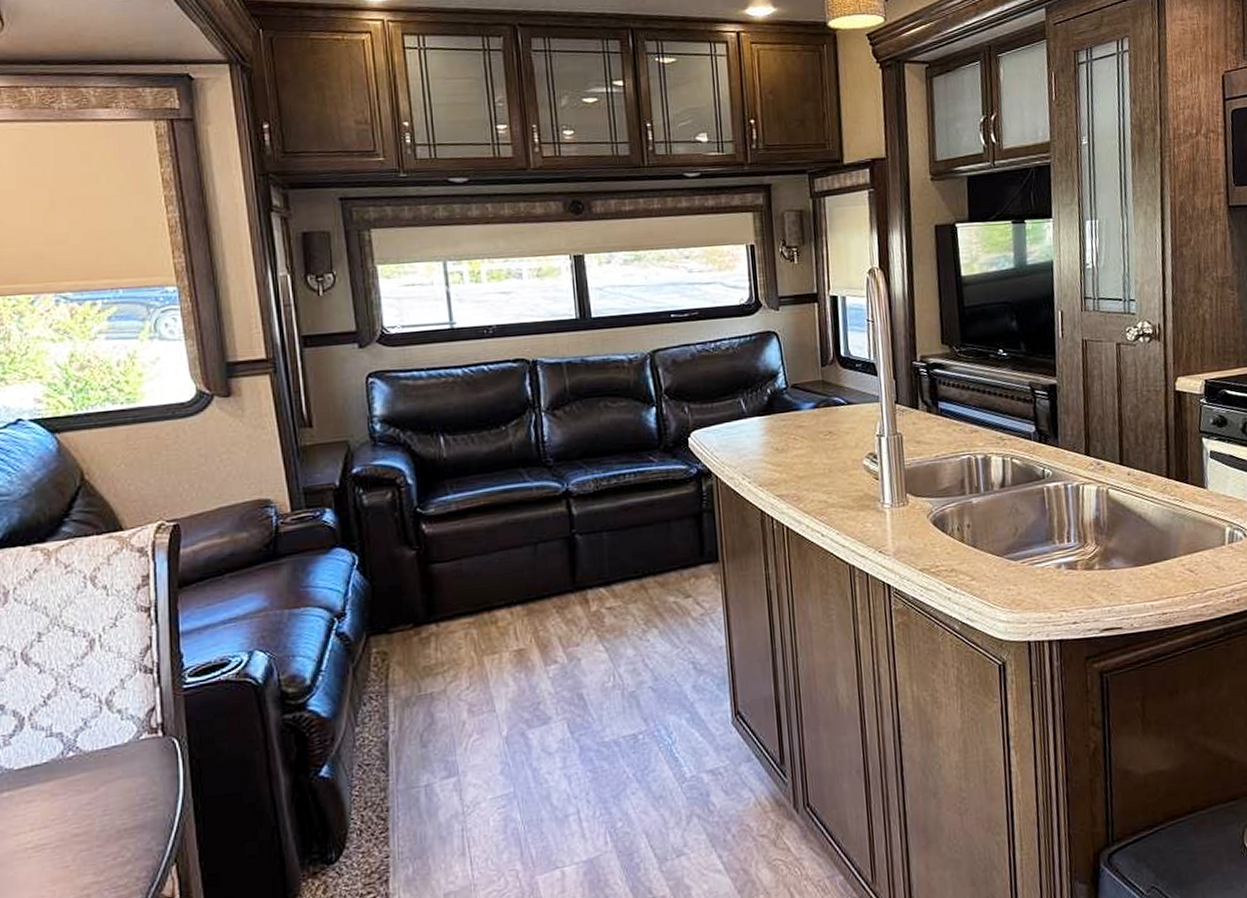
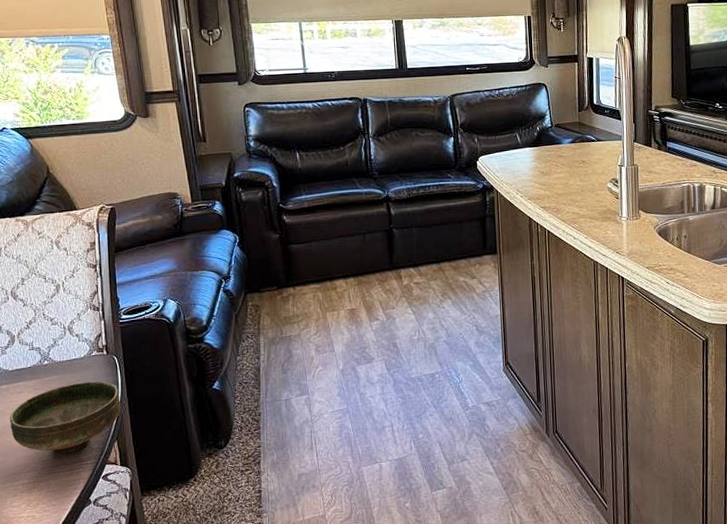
bowl: none [12,776,183,889] -> present [9,381,122,454]

